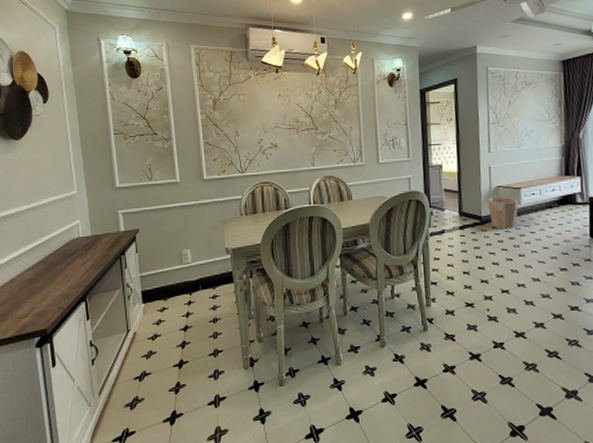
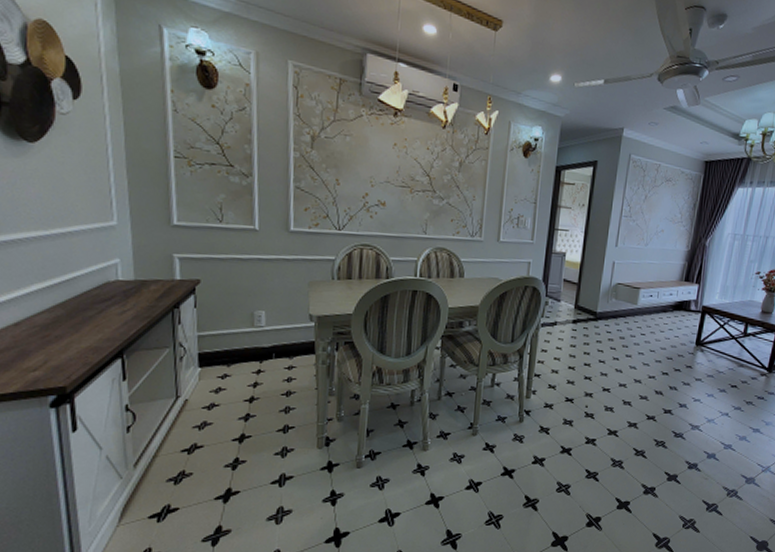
waste bin: present [487,196,519,229] -> none [604,294,636,329]

